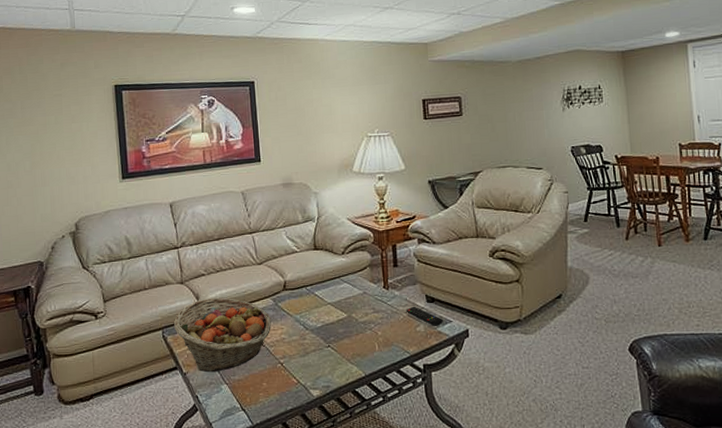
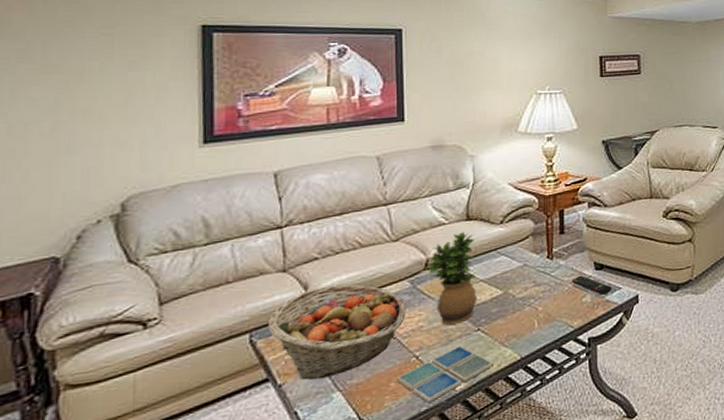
drink coaster: none [267,358,343,403] -> present [397,346,493,403]
potted plant: none [284,260,327,339] -> present [426,232,477,325]

